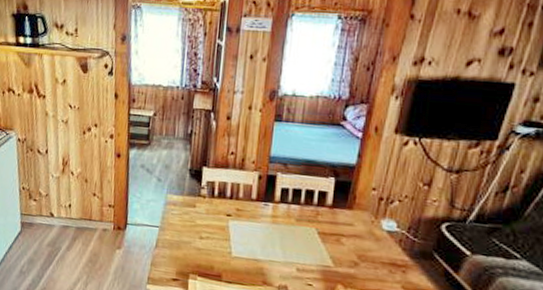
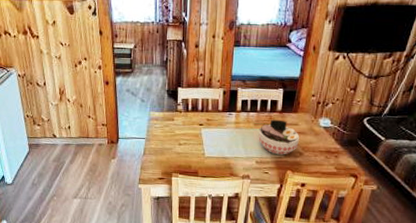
bowl: none [301,215,355,264] -> present [258,119,299,155]

